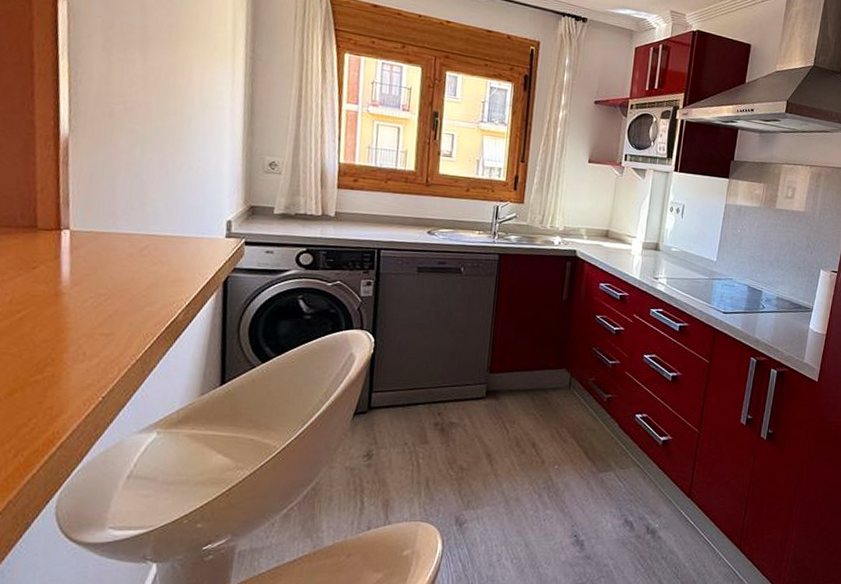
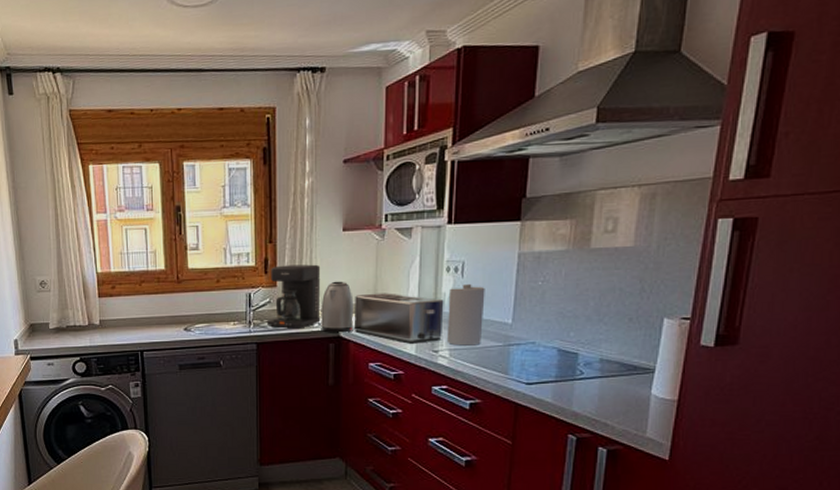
coffee maker: none [510,184,566,245] -> present [266,264,321,329]
kettle: none [560,206,592,254] -> present [321,281,354,333]
toaster: none [589,221,666,270] -> present [353,293,444,344]
paper towel holder: none [665,223,699,277] -> present [446,283,485,346]

